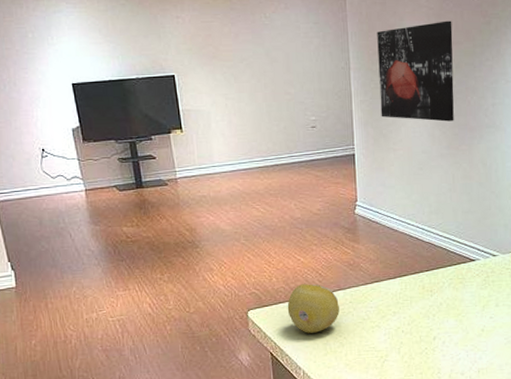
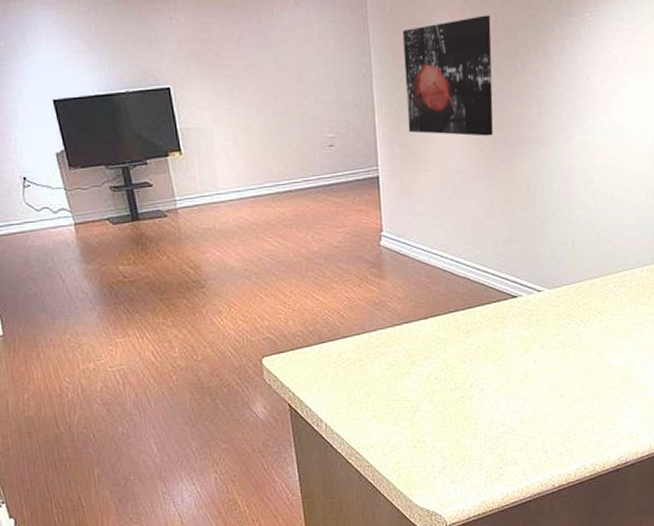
fruit: present [287,284,339,333] -> none [306,326,365,382]

